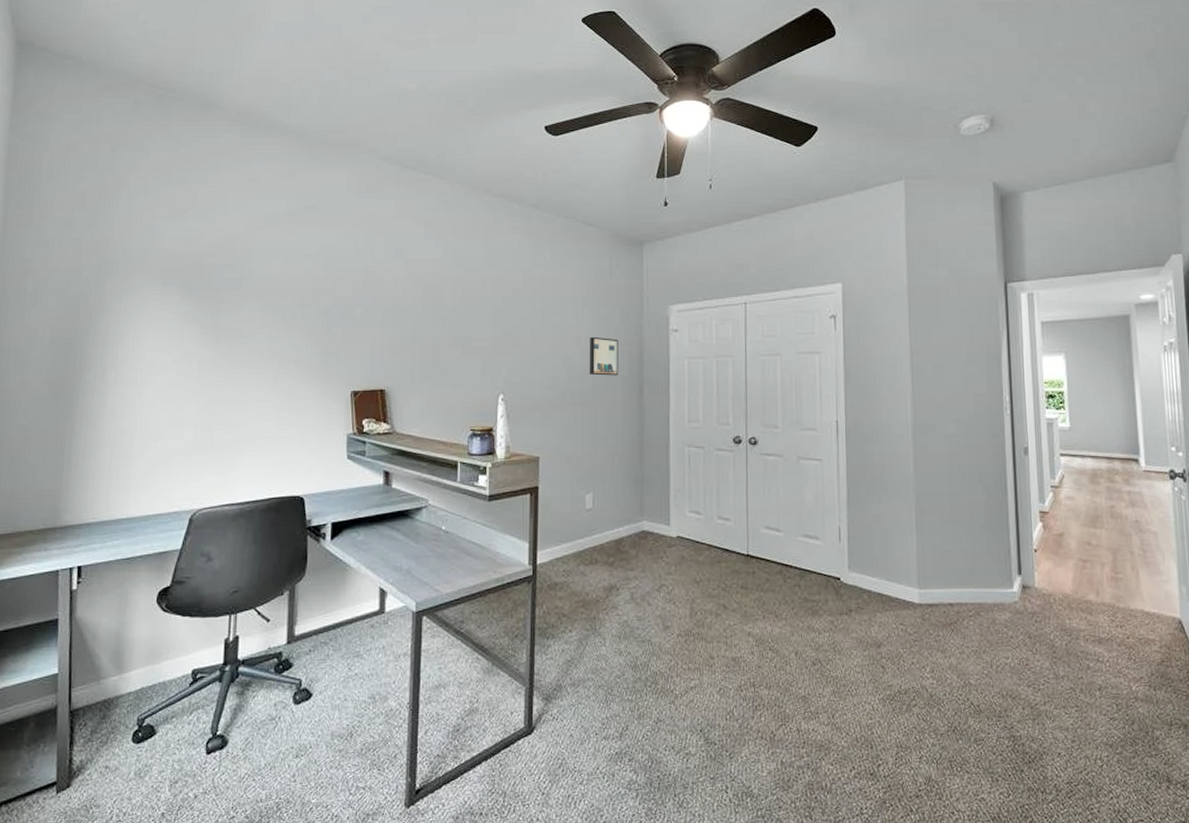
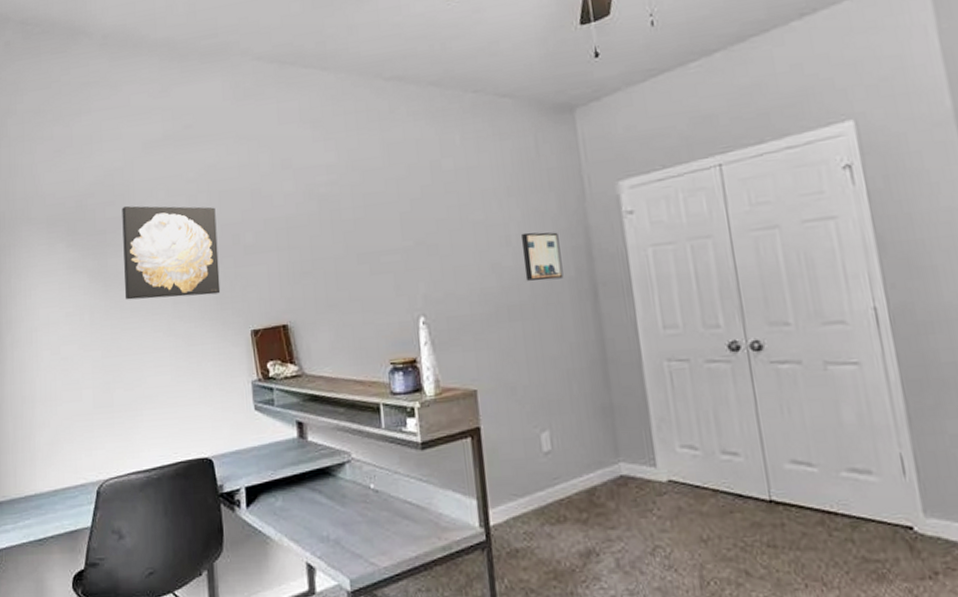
wall art: none [234,269,329,357] -> present [122,206,221,300]

